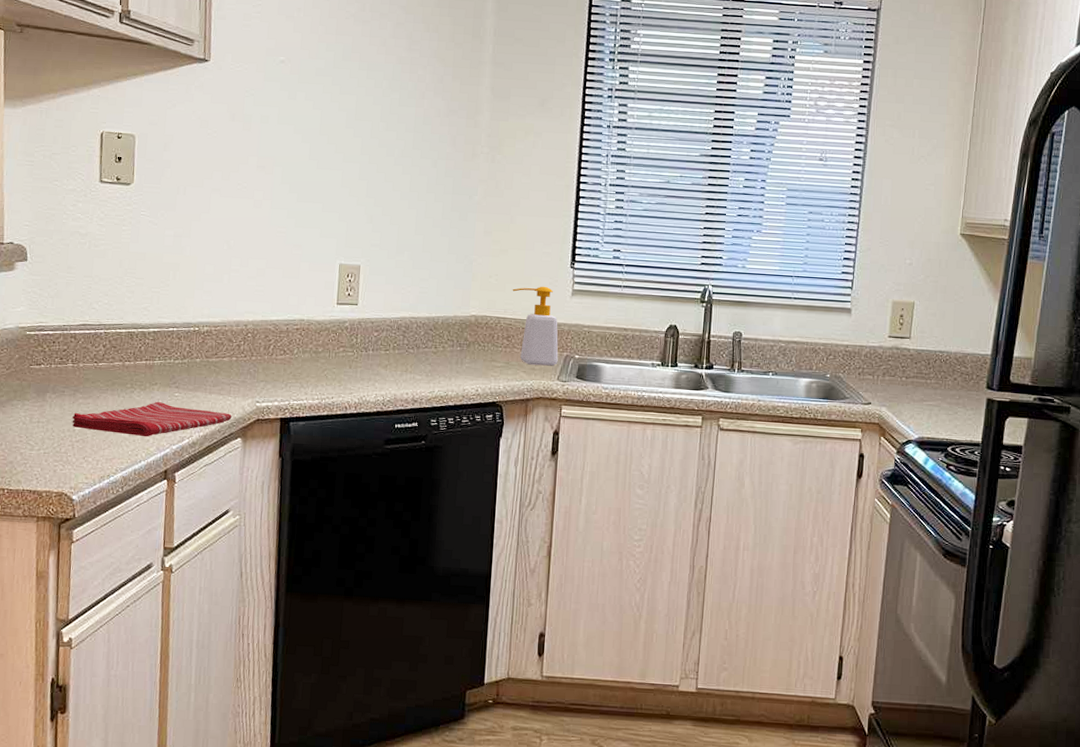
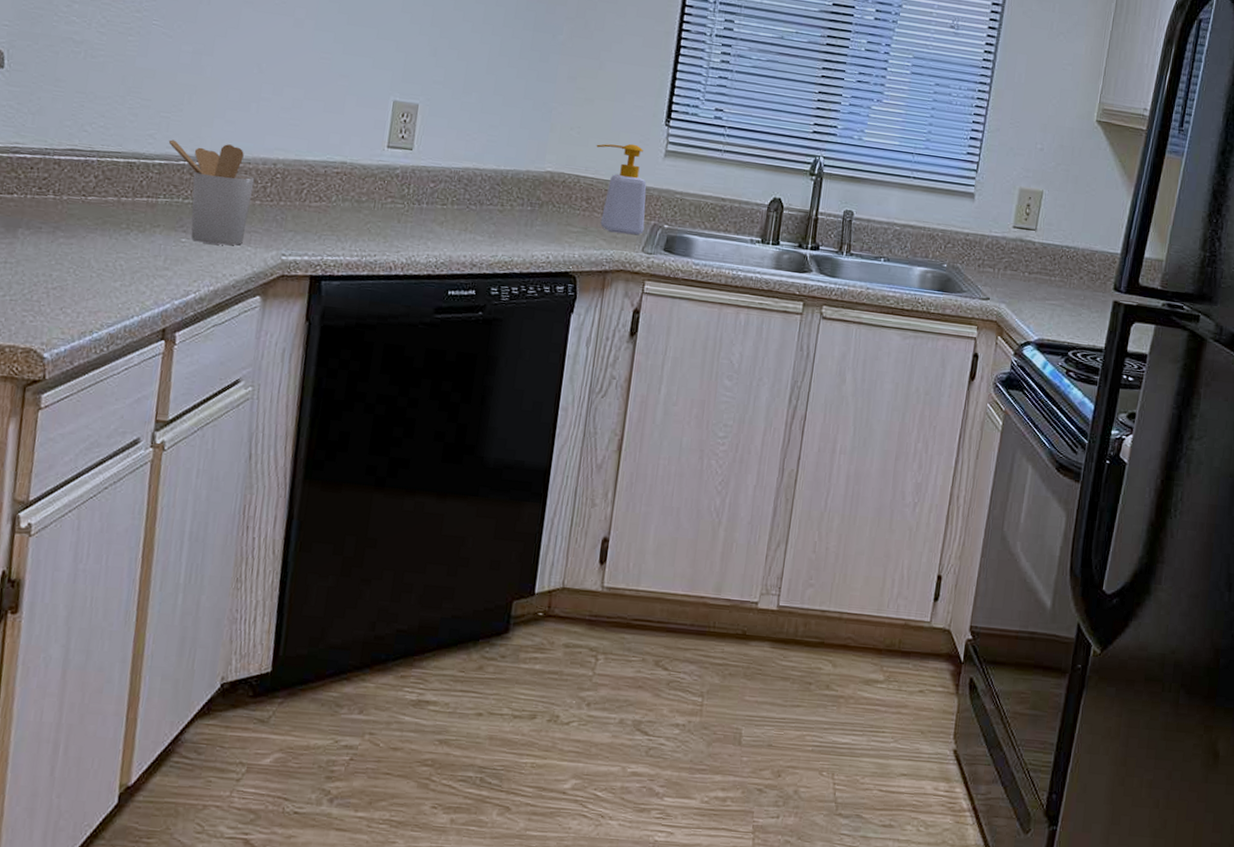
dish towel: present [72,401,232,437] -> none [48,246,251,289]
utensil holder: none [159,310,231,397] -> present [168,139,255,246]

